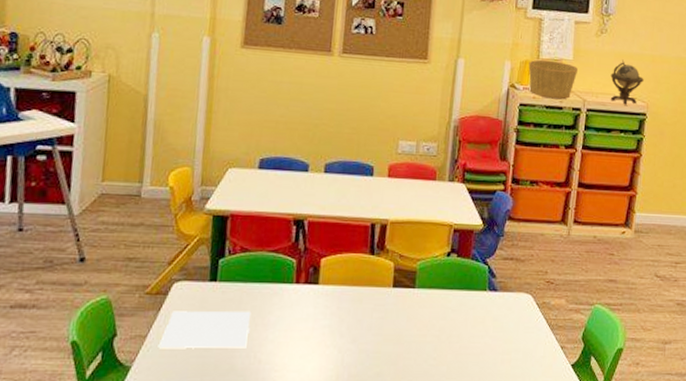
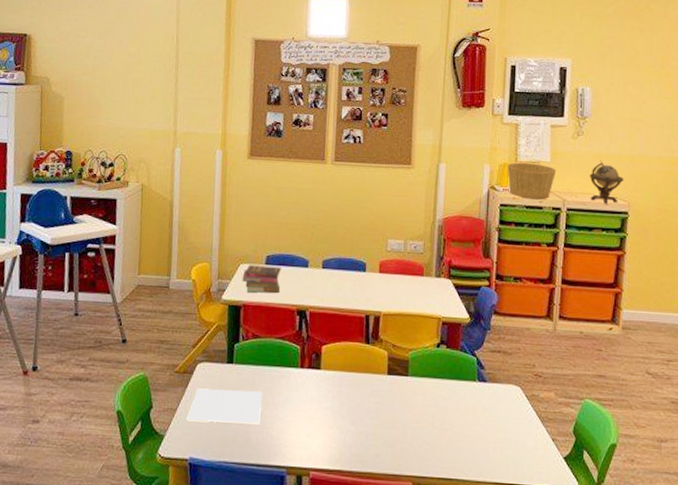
books: none [230,169,278,201] -> present [242,265,282,293]

